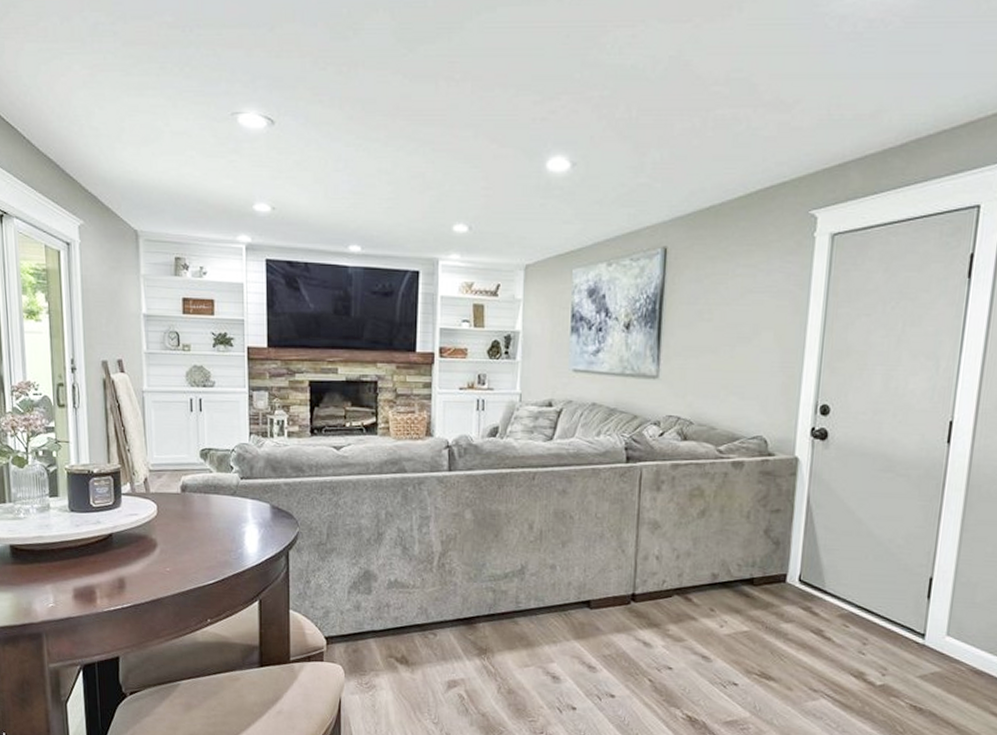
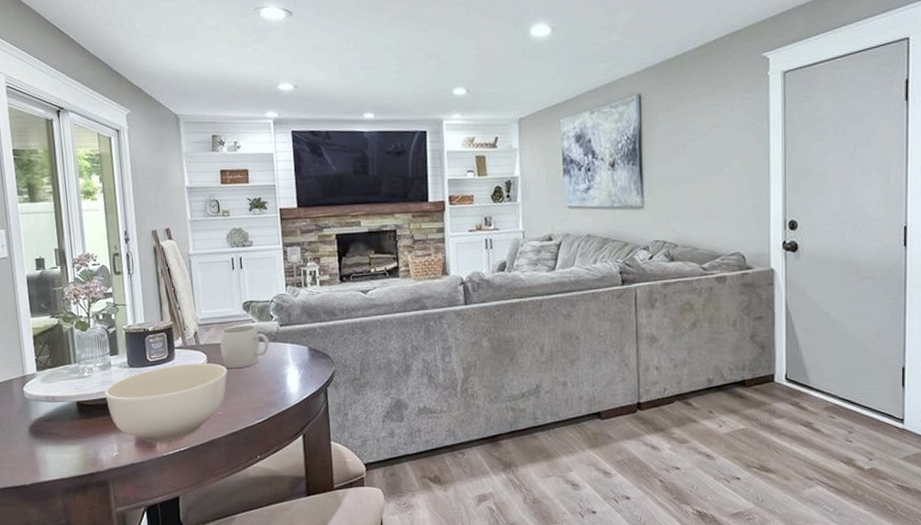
bowl: none [41,512,180,597] -> present [104,363,228,443]
mug: none [172,474,228,523] -> present [220,325,270,369]

